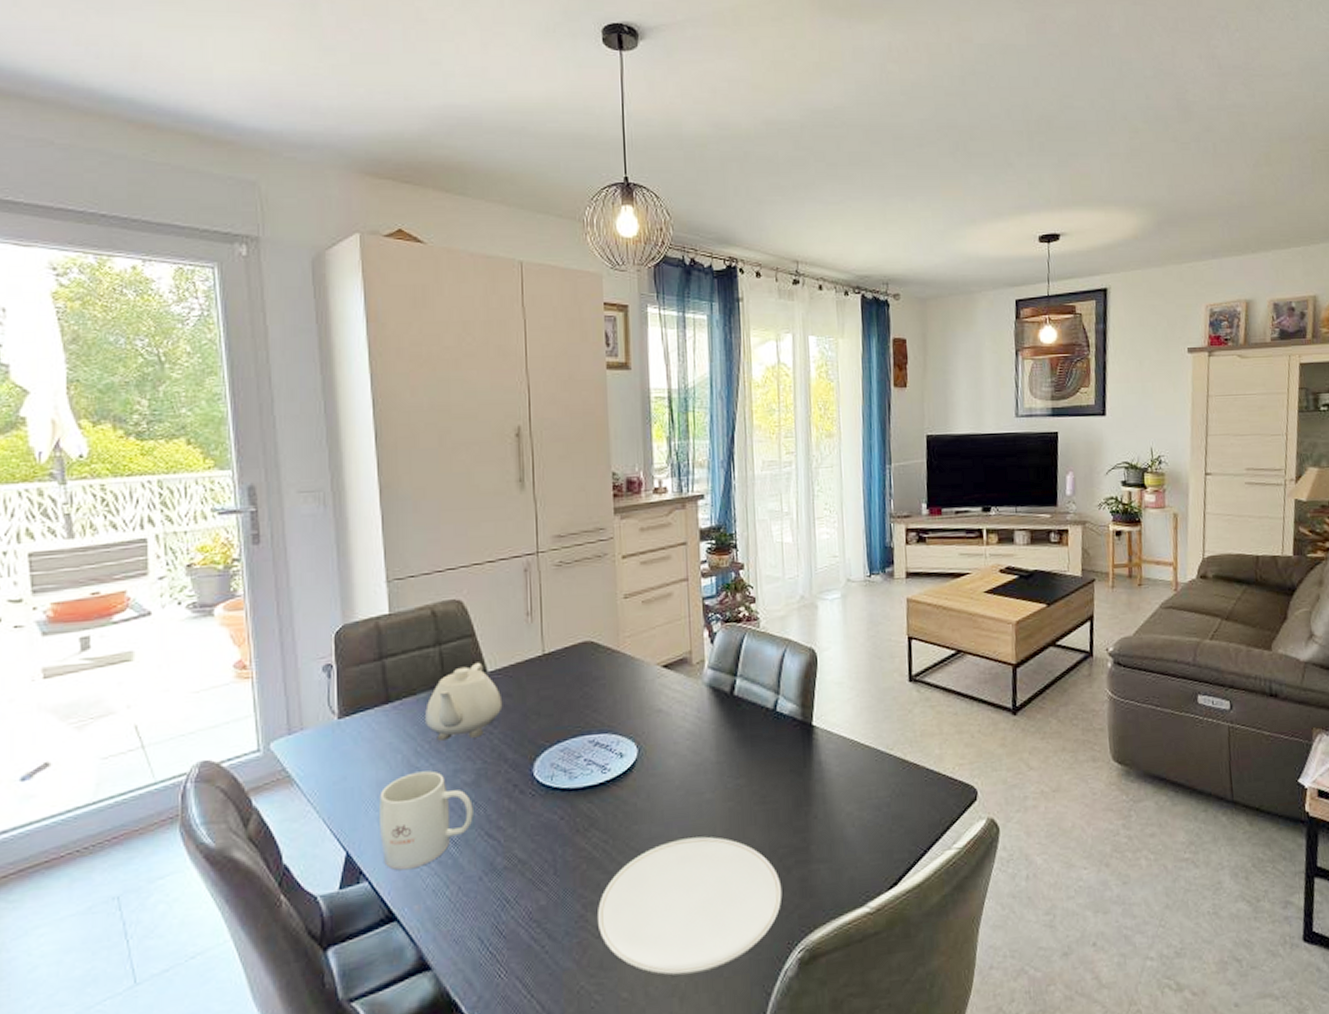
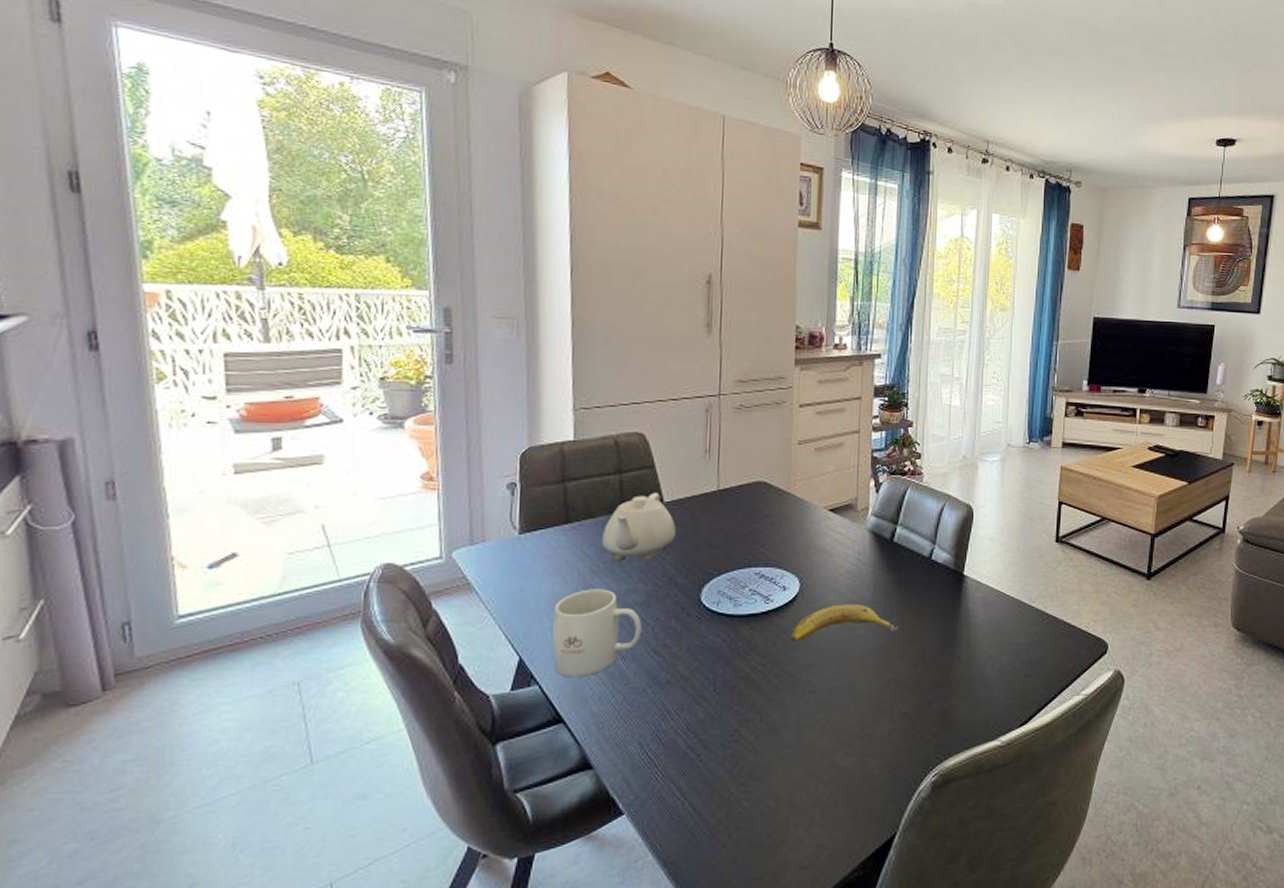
plate: present [596,836,782,976] -> none [750,667,923,790]
fruit: none [632,766,748,814] -> present [791,603,899,642]

